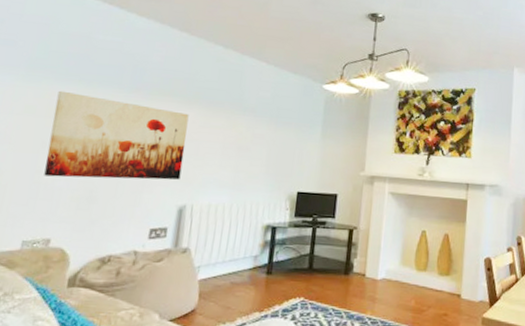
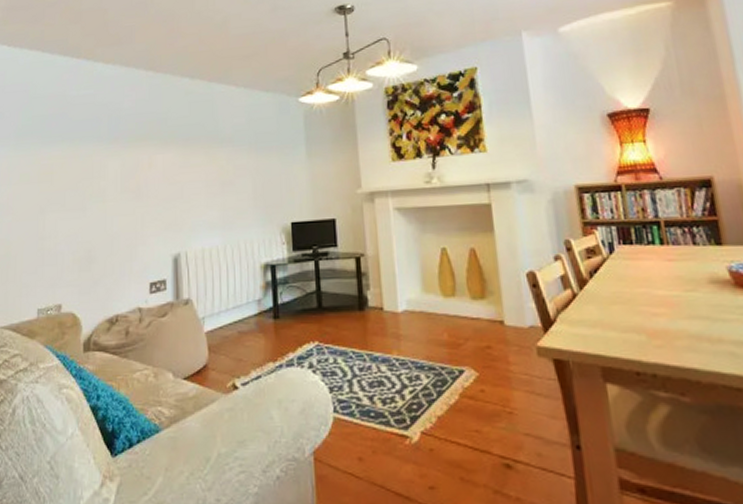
wall art: present [44,90,189,180] -> none [45,153,170,242]

